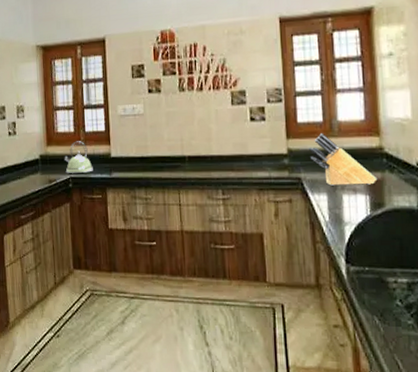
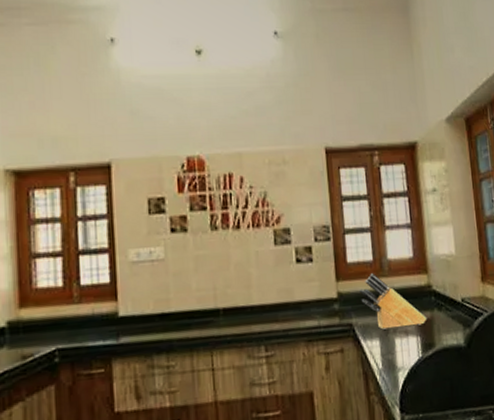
kettle: present [63,141,93,173] -> none [46,298,92,344]

